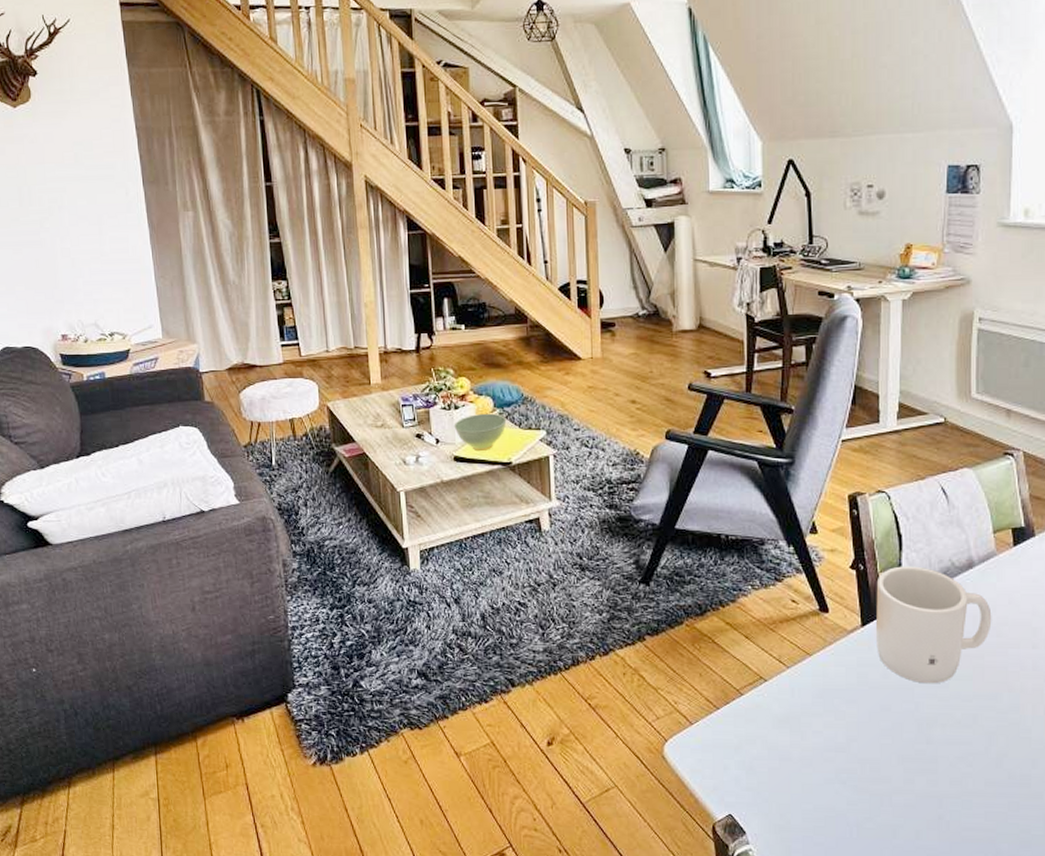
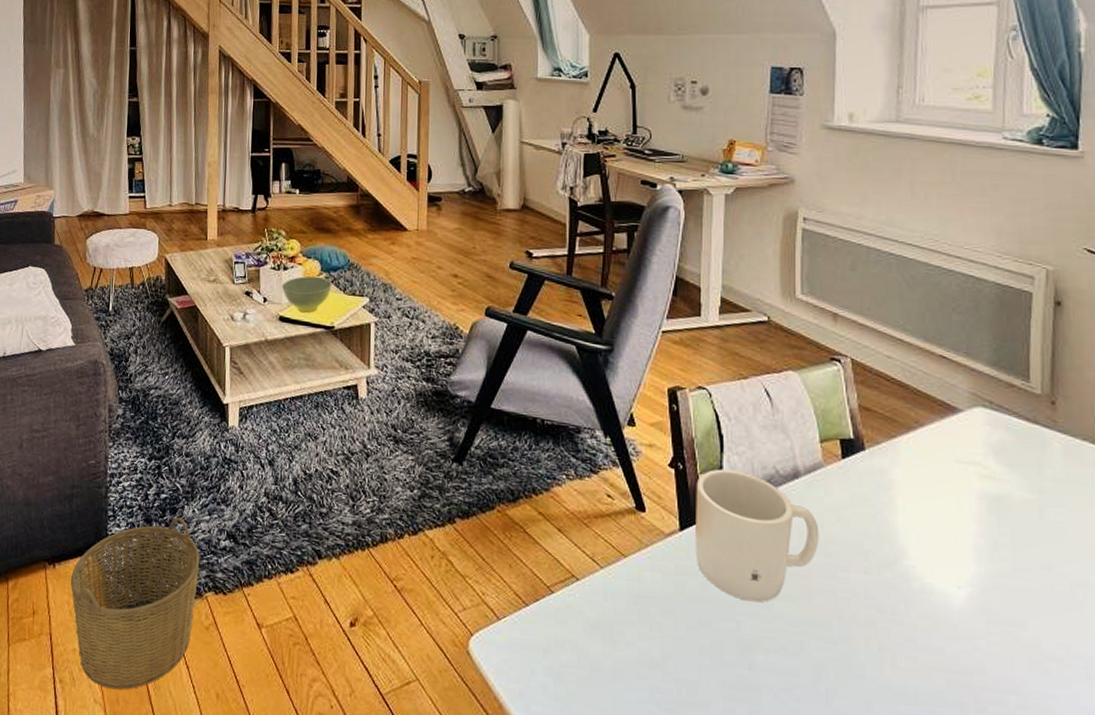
basket: none [261,661,393,828] -> present [70,517,200,690]

